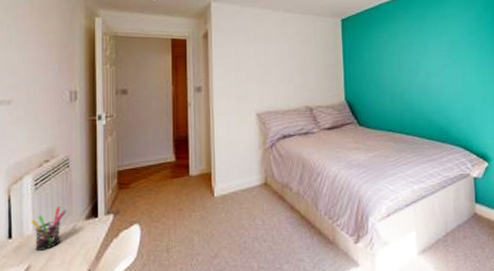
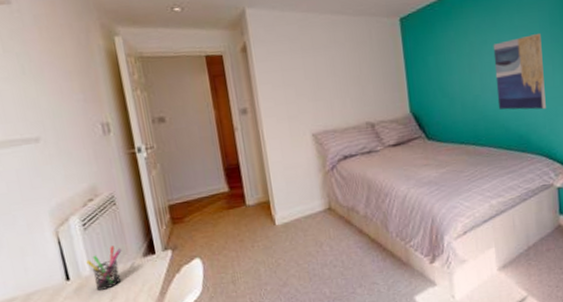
wall art: none [419,40,464,106] -> present [493,34,546,110]

